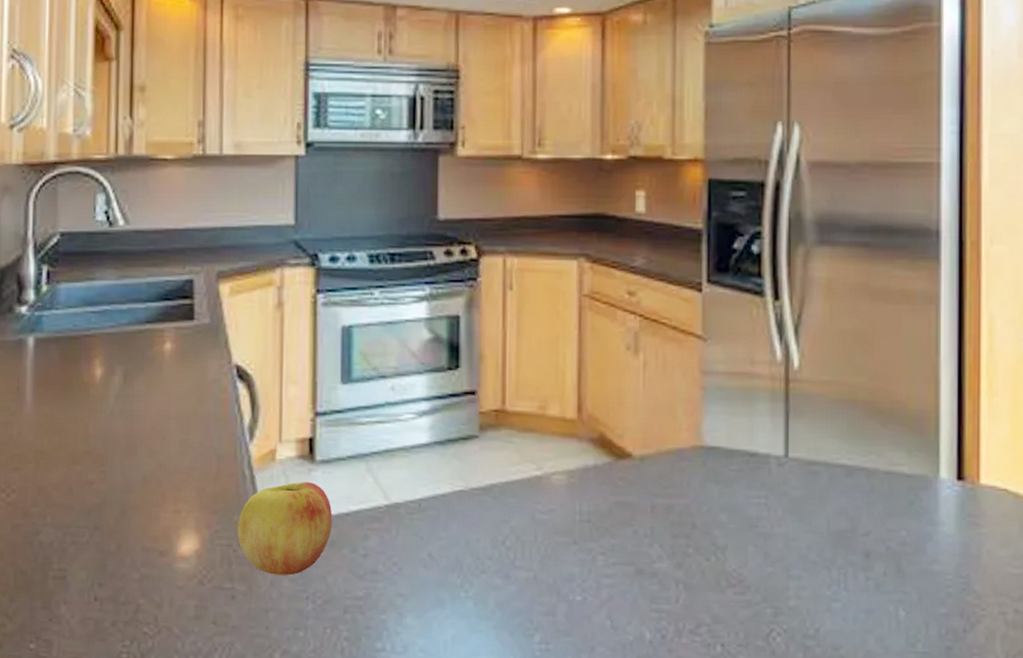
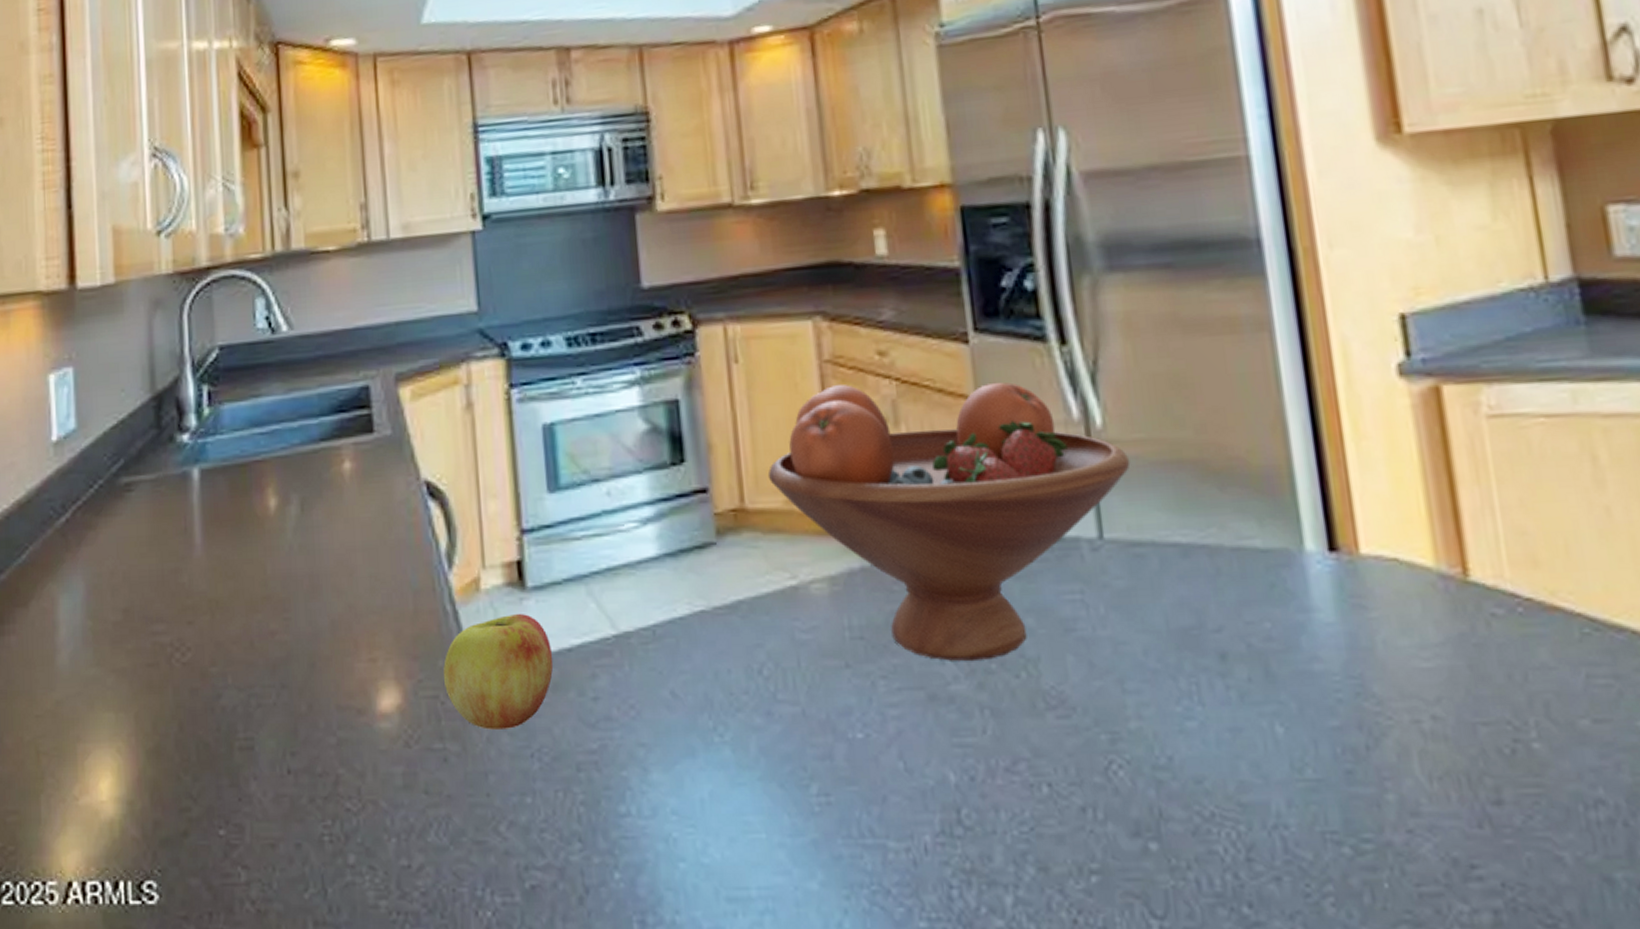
fruit bowl: none [527,315,817,546] -> present [767,382,1131,662]

